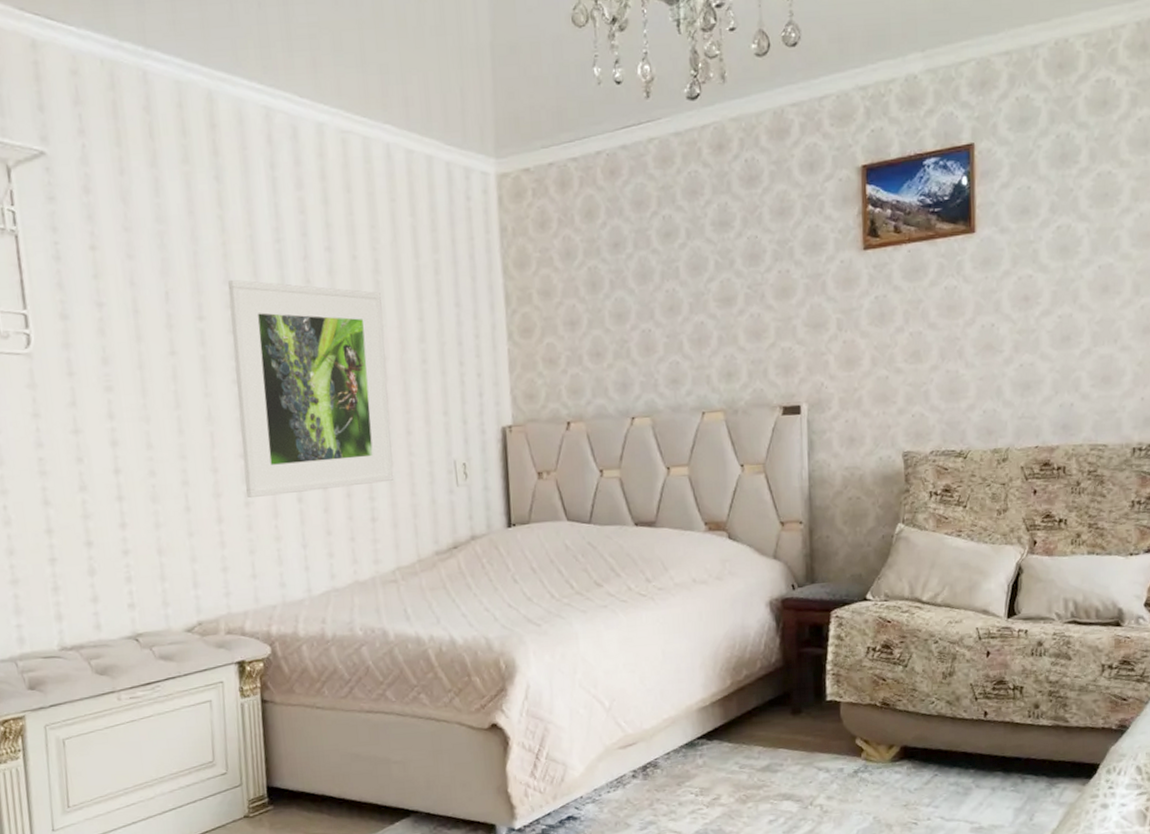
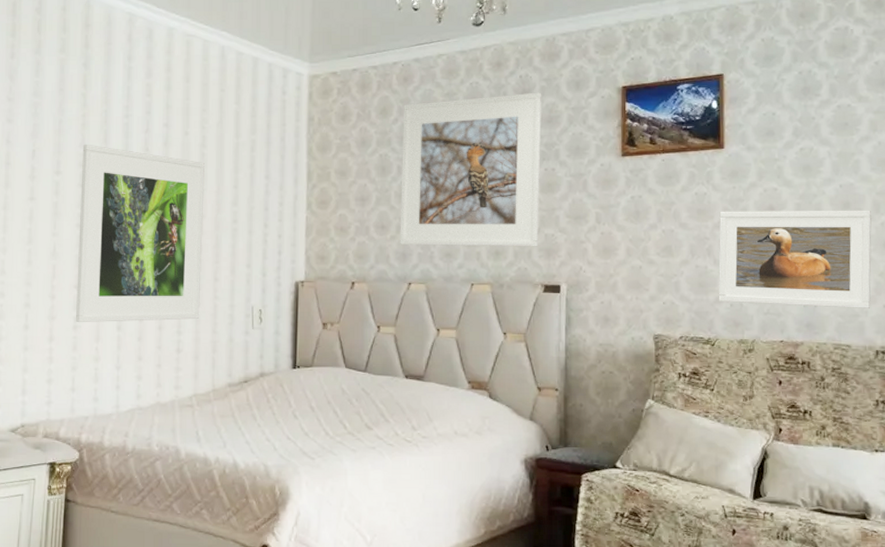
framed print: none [612,178,775,374] -> present [400,92,542,247]
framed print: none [970,292,1131,409] -> present [718,210,872,308]

